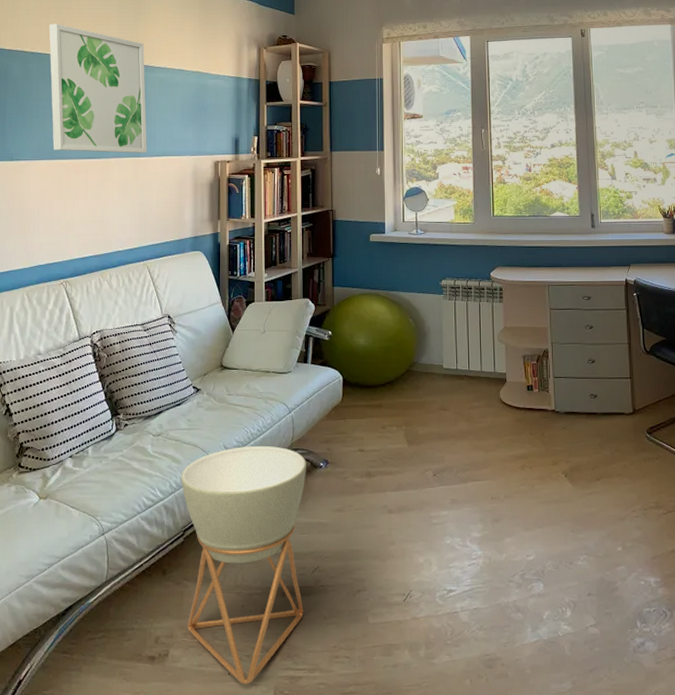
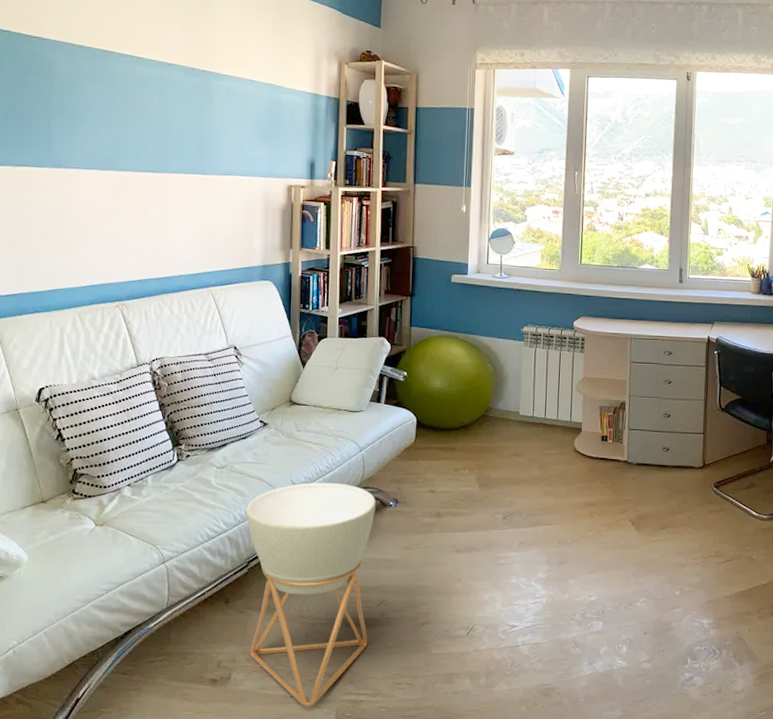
wall art: present [49,23,147,154] -> none [100,14,213,171]

